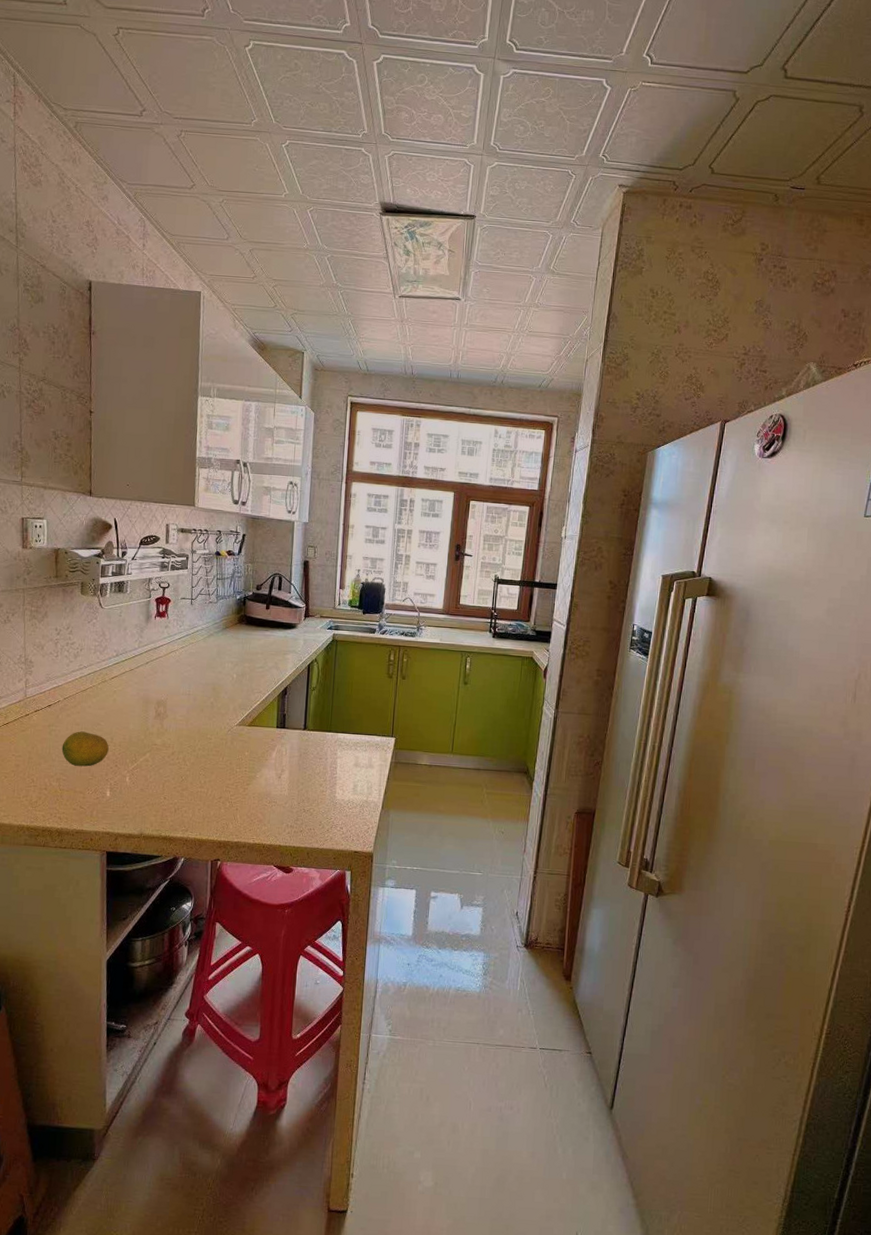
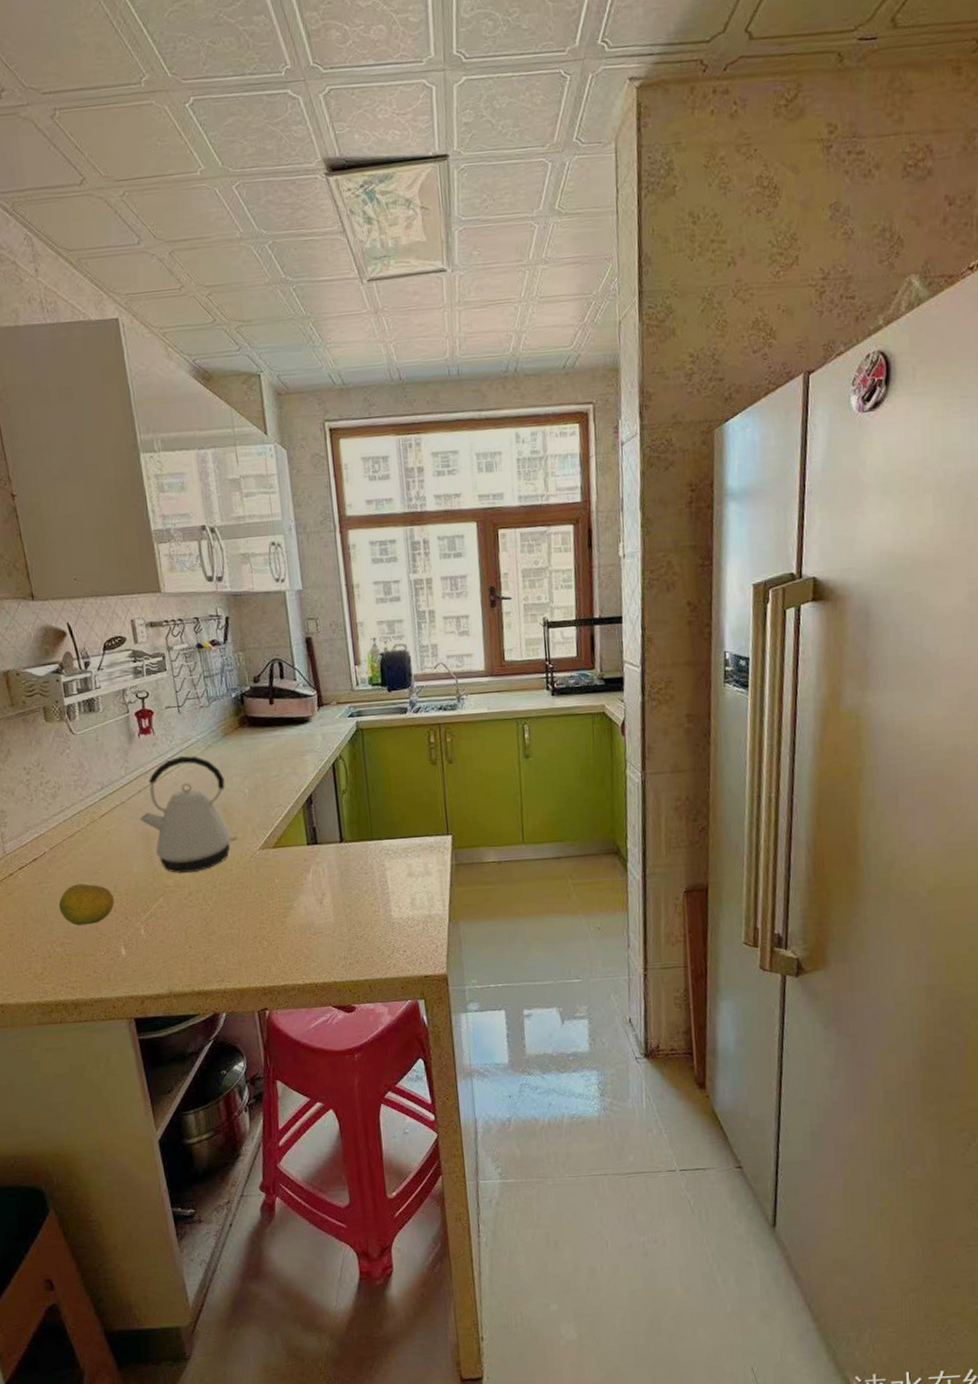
kettle: none [142,639,221,736] -> present [139,755,238,873]

